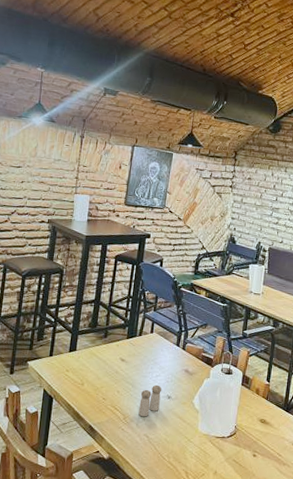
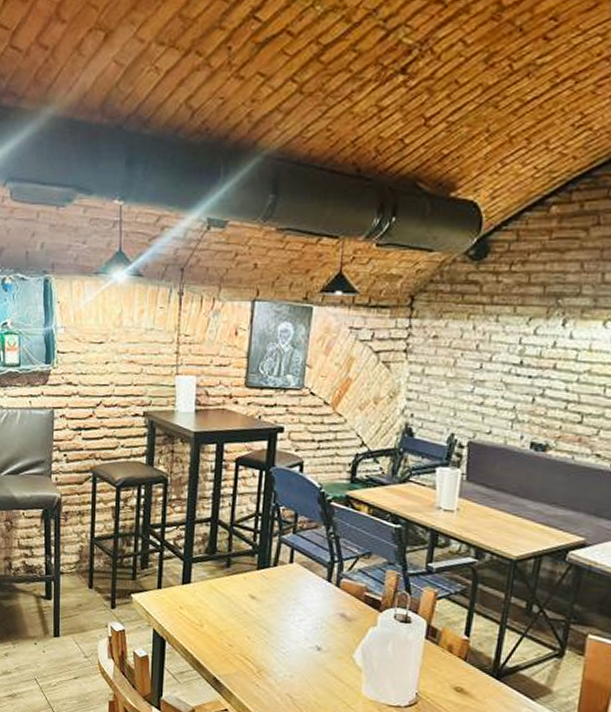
salt and pepper shaker: present [138,384,162,417] -> none [277,631,308,672]

